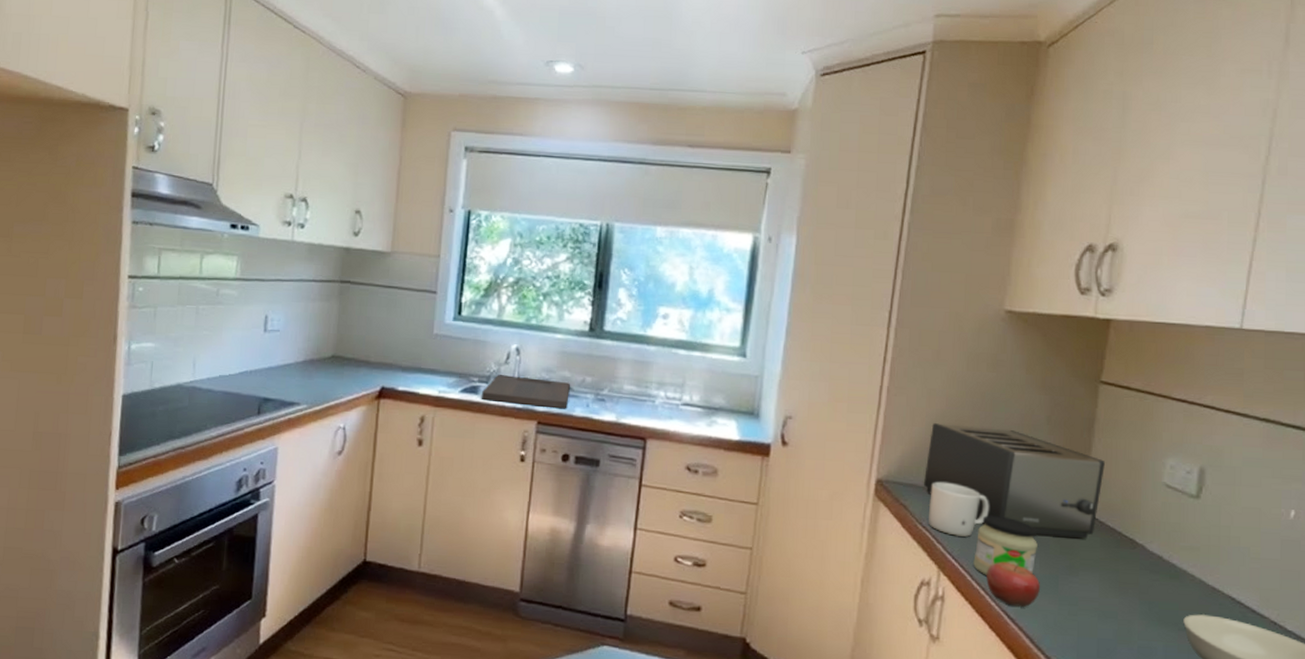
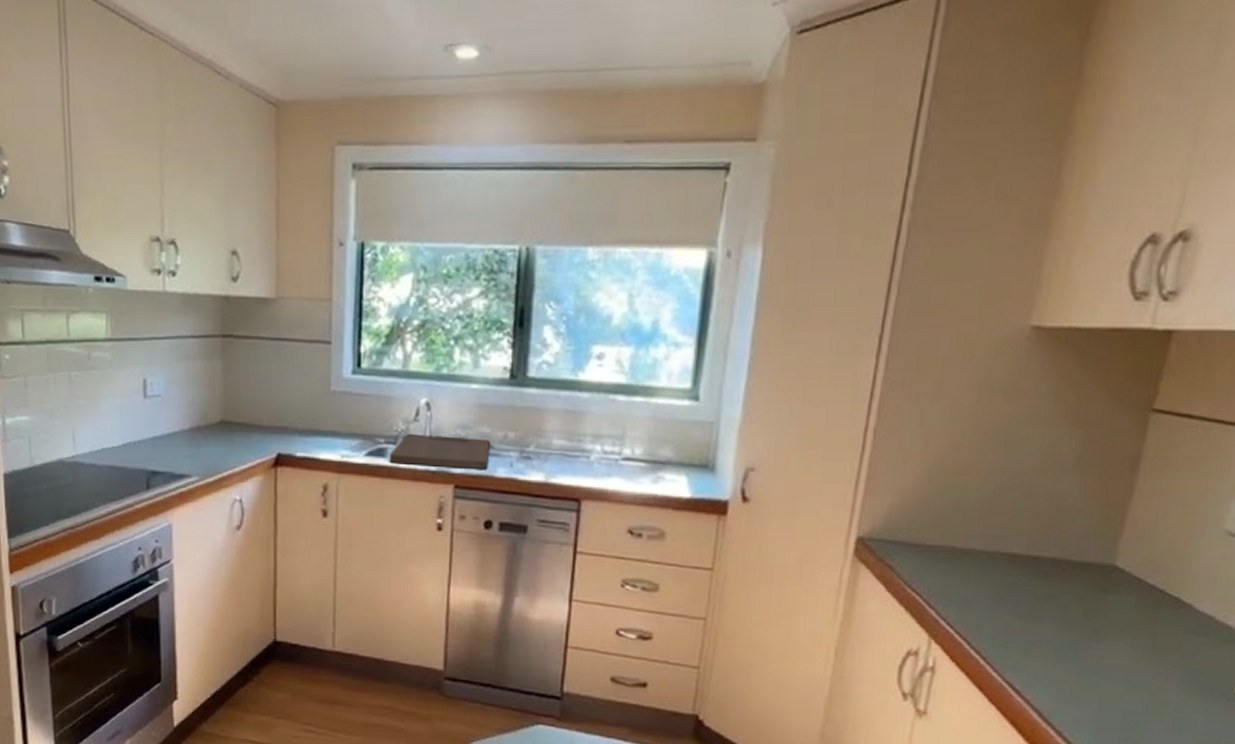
toaster: present [924,423,1105,539] -> none [915,469,1150,599]
mug: present [928,481,989,537] -> none [919,537,997,600]
jar: present [973,515,1038,575] -> none [972,575,1055,643]
fruit: present [986,561,1041,607] -> none [988,626,1056,677]

